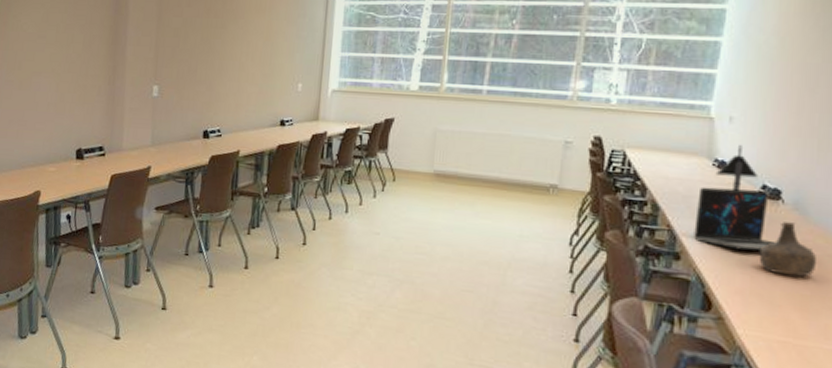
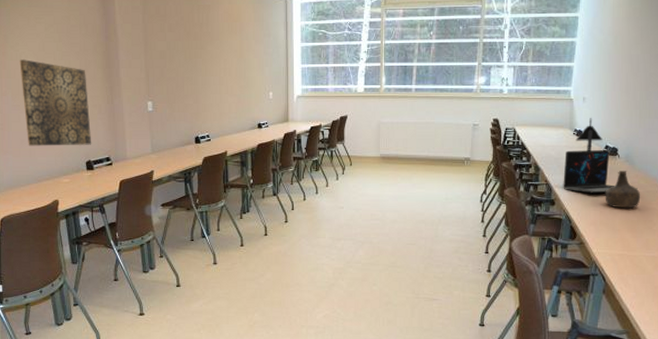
wall art: none [16,30,89,131] -> present [19,59,92,146]

